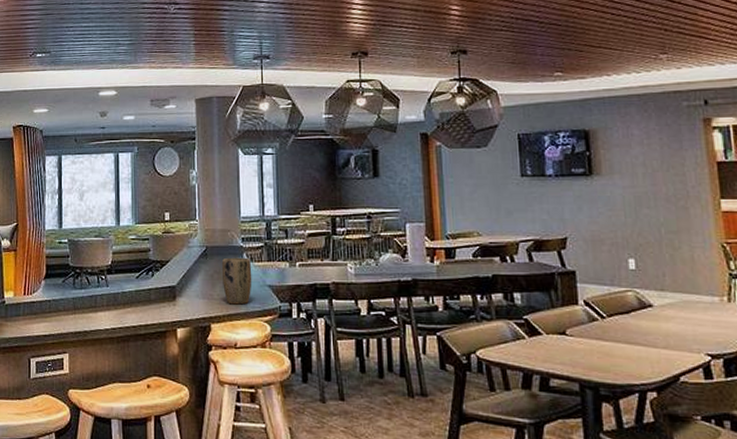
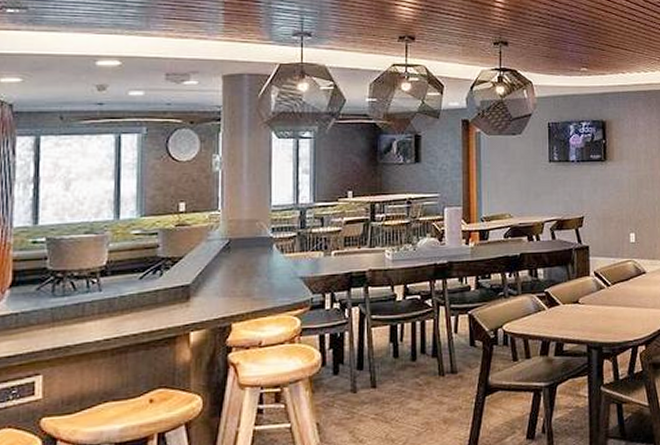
plant pot: present [222,257,252,305] -> none [248,249,282,301]

